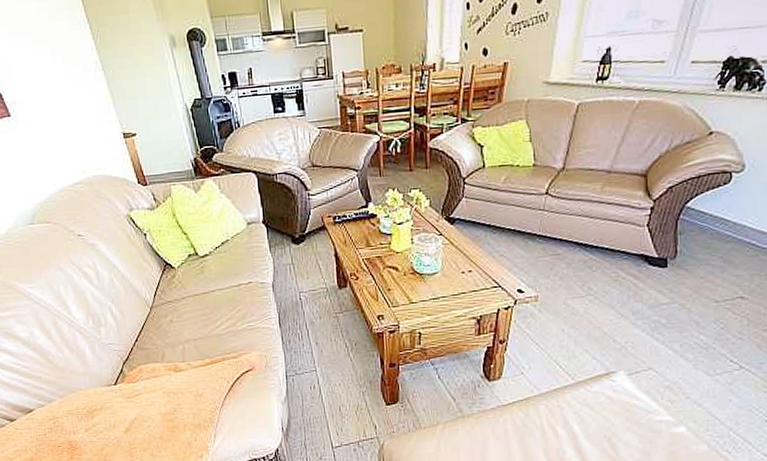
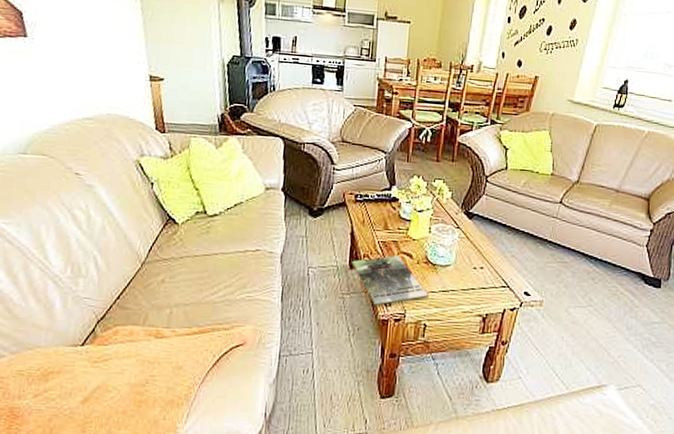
magazine: none [340,270,420,321] -> present [351,255,429,306]

